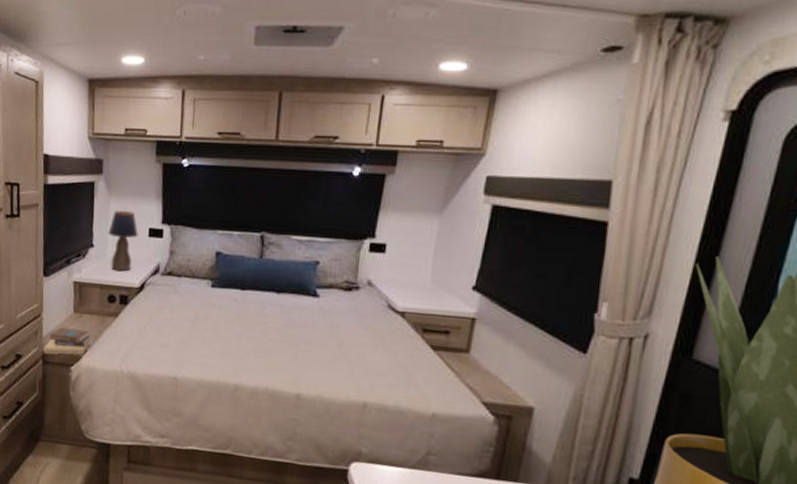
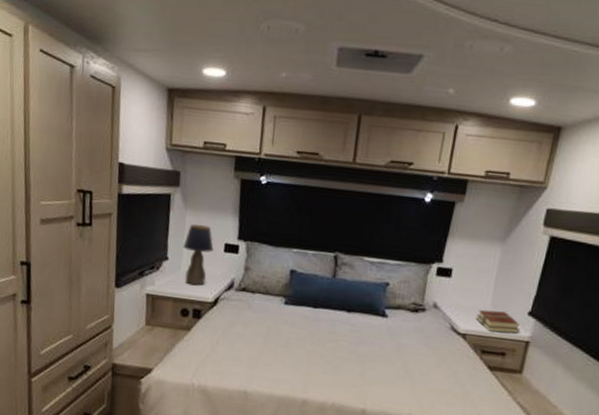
books: present [43,328,91,356] -> none [113,340,162,368]
books: none [415,285,464,310] -> present [476,309,520,334]

